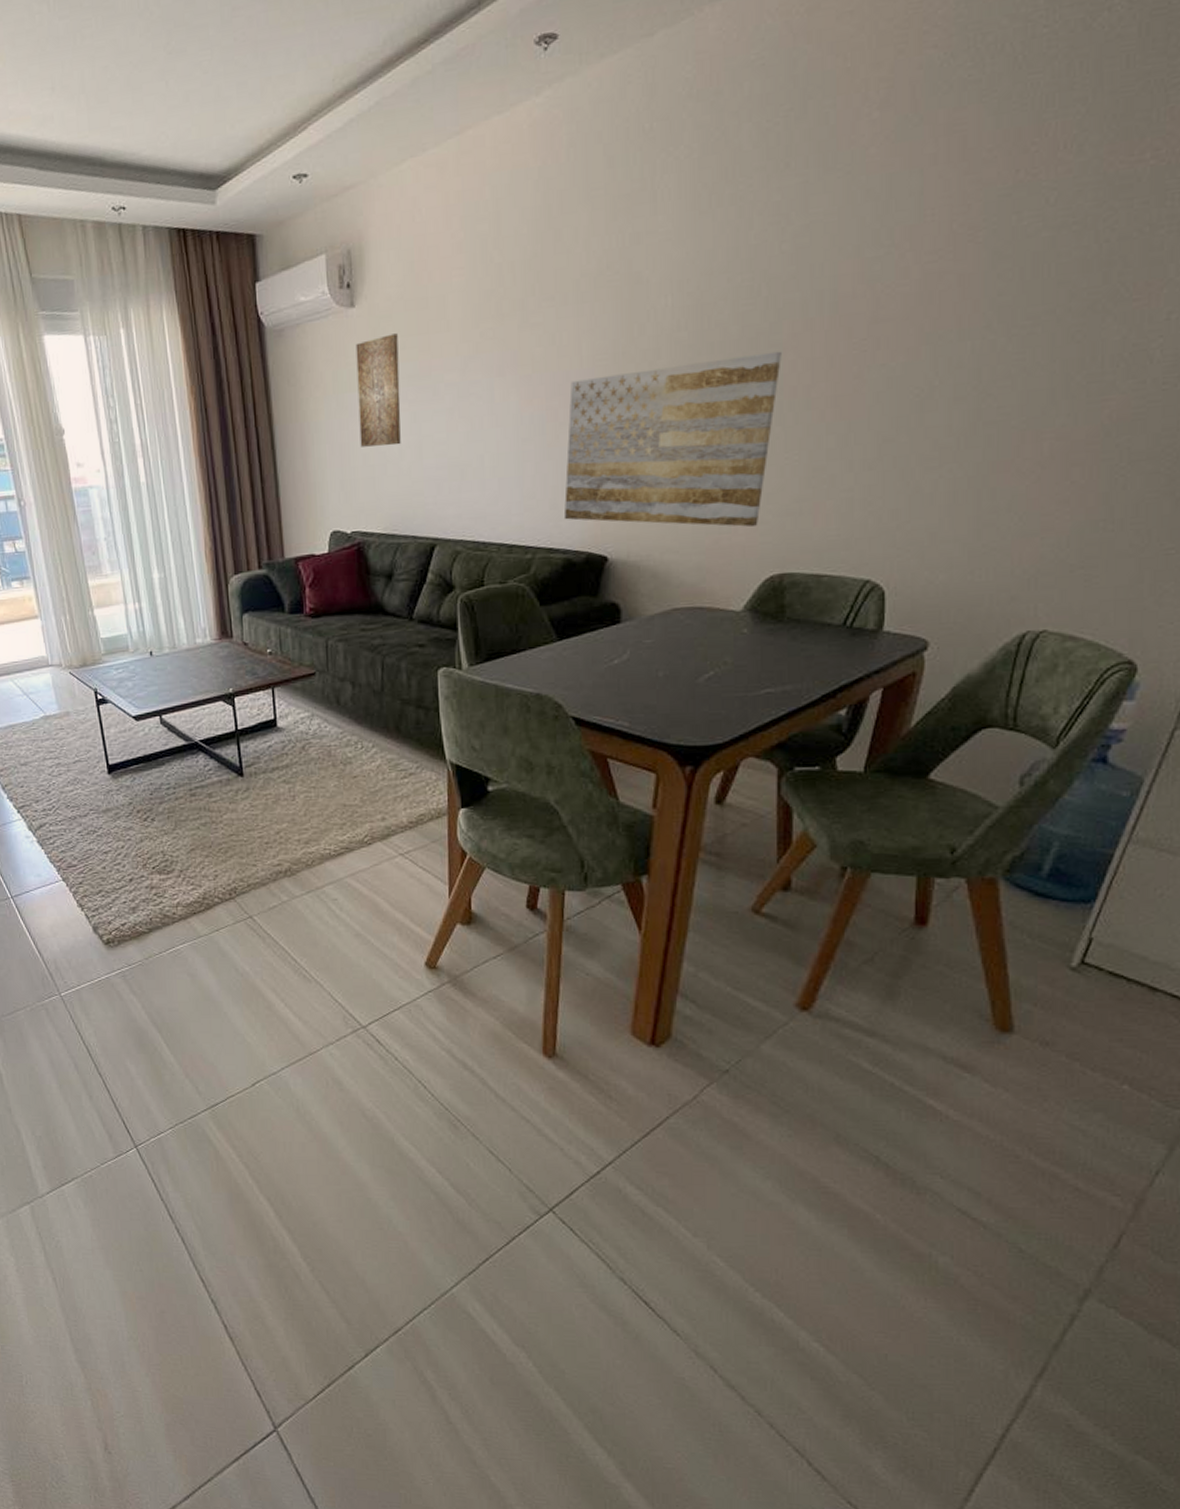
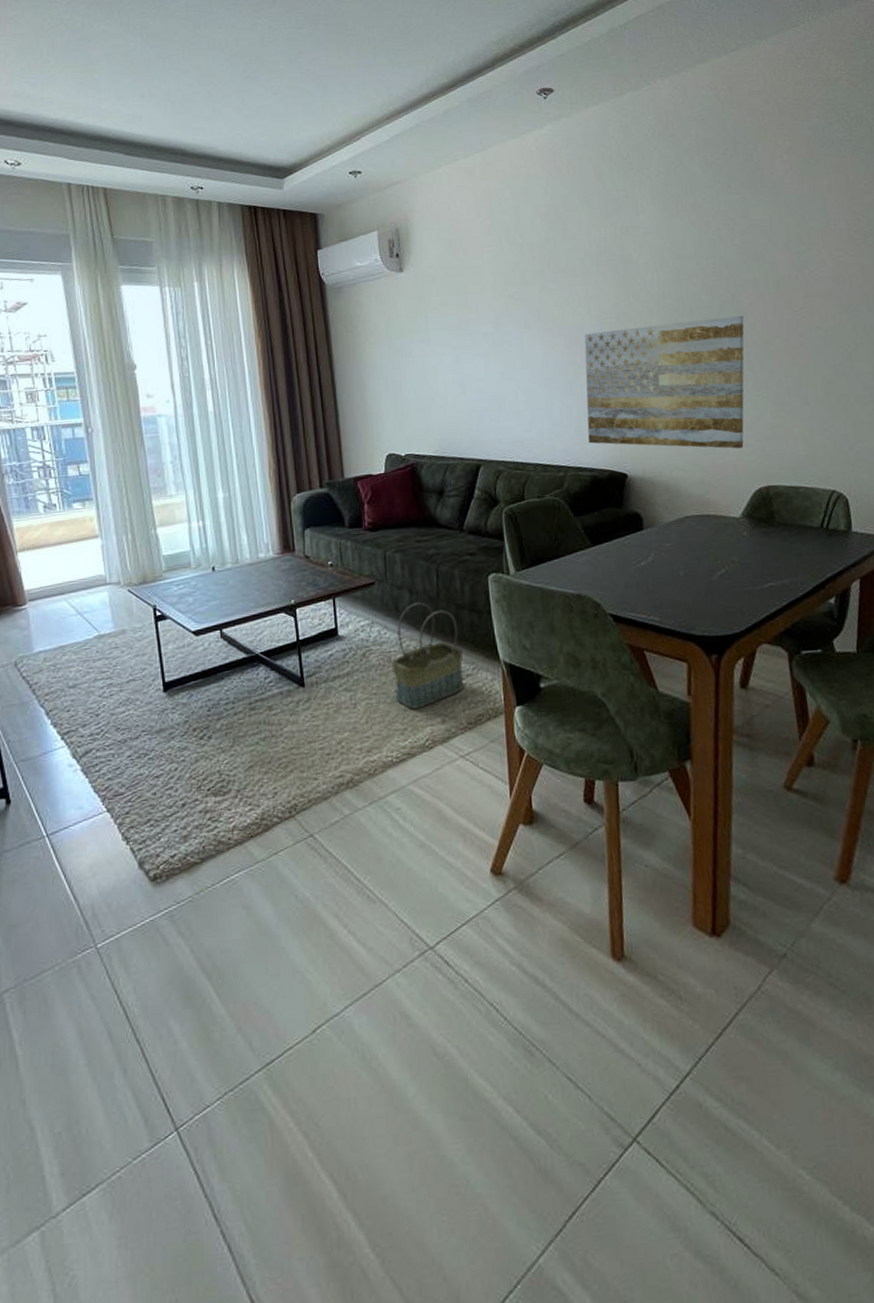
basket: none [331,695,407,805] -> present [391,602,465,709]
wall art: present [356,333,401,447] -> none [405,293,446,383]

